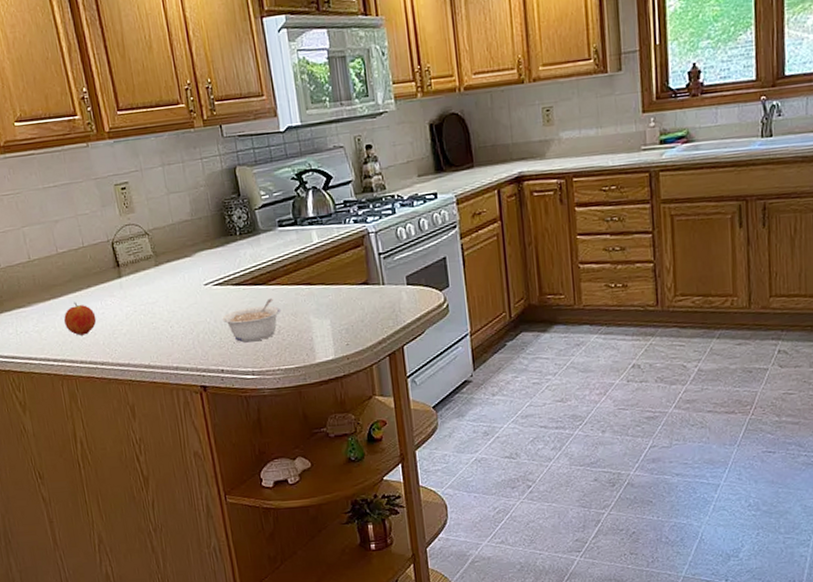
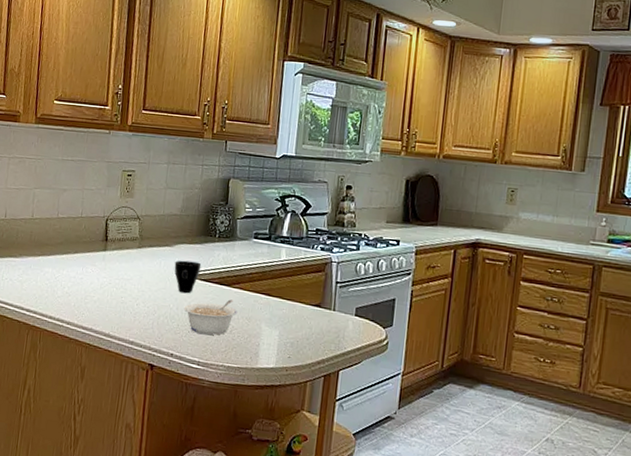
fruit: present [64,302,97,336] -> none [45,263,75,294]
cup: none [199,266,230,304] -> present [174,260,202,294]

